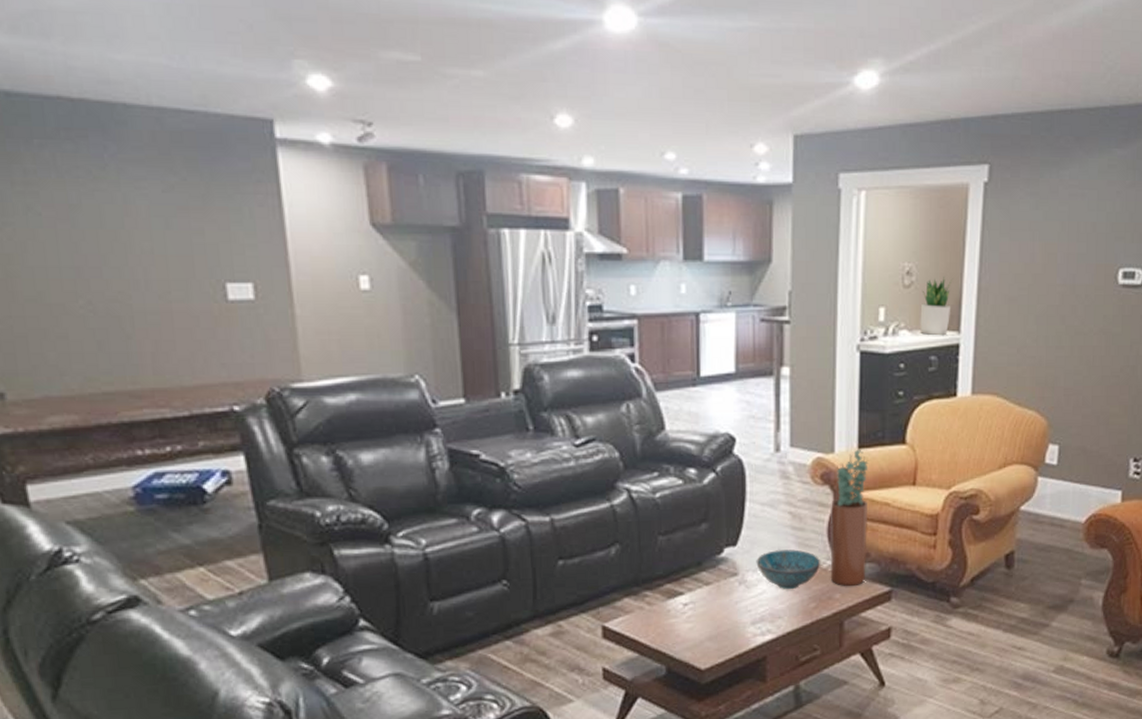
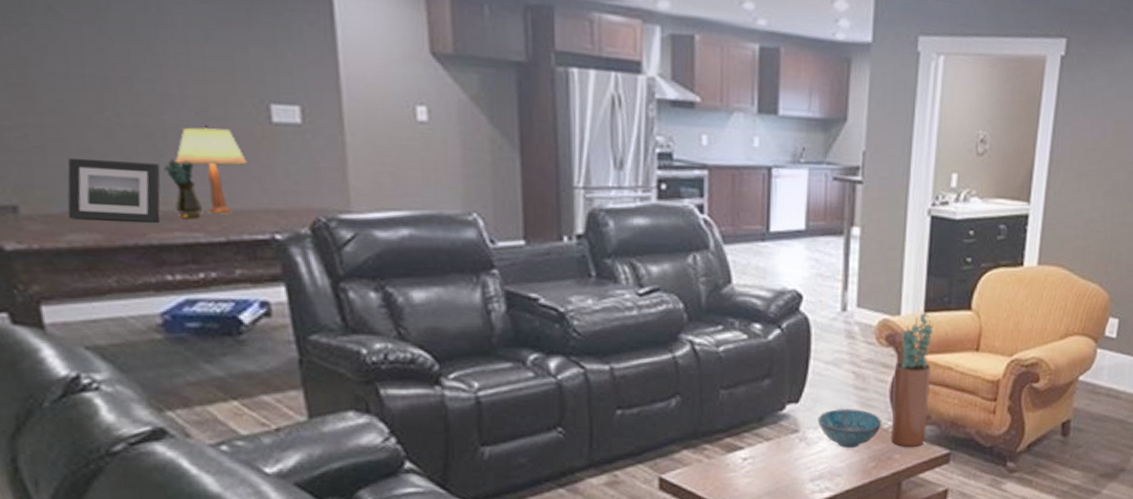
picture frame: none [47,344,130,403] -> present [67,157,161,224]
vase: none [132,340,167,396] -> present [164,158,202,220]
table lamp: none [143,306,208,390] -> present [176,125,249,214]
planter: present [920,277,952,336] -> none [991,147,1024,206]

